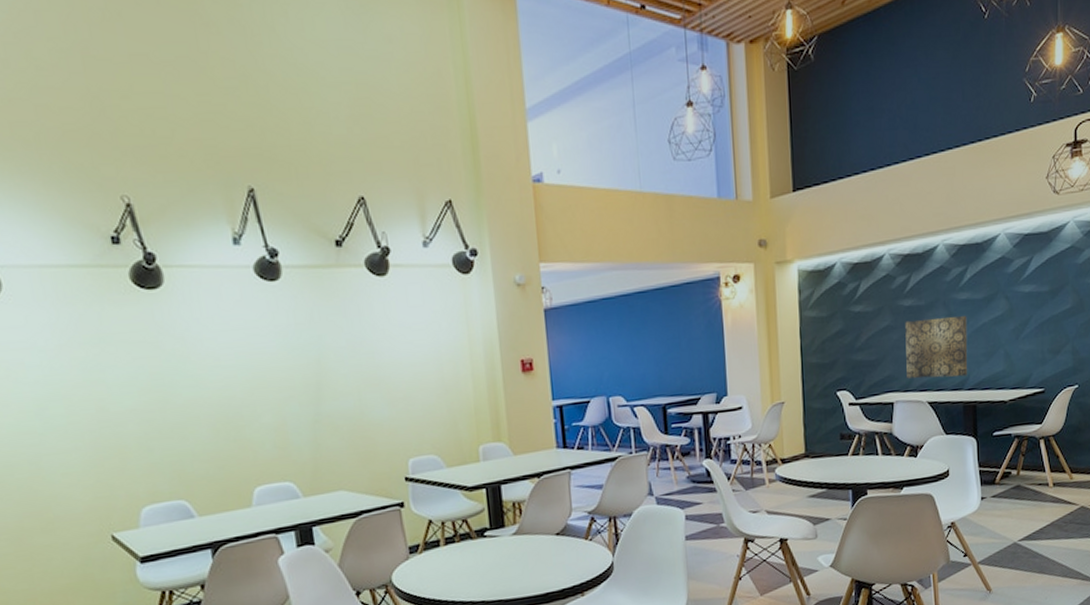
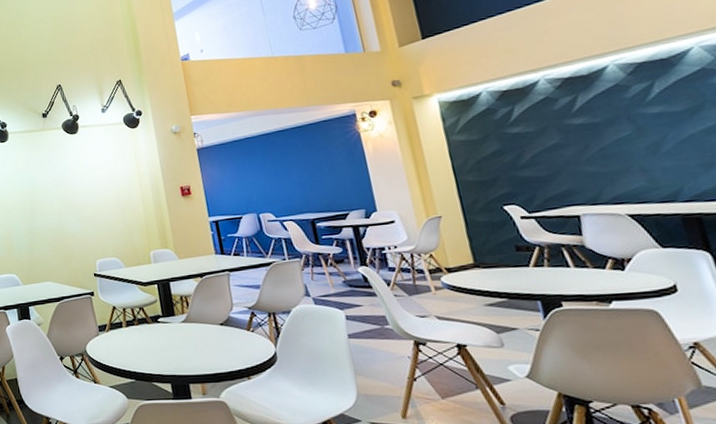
wall art: present [905,316,968,379] -> none [579,129,679,192]

